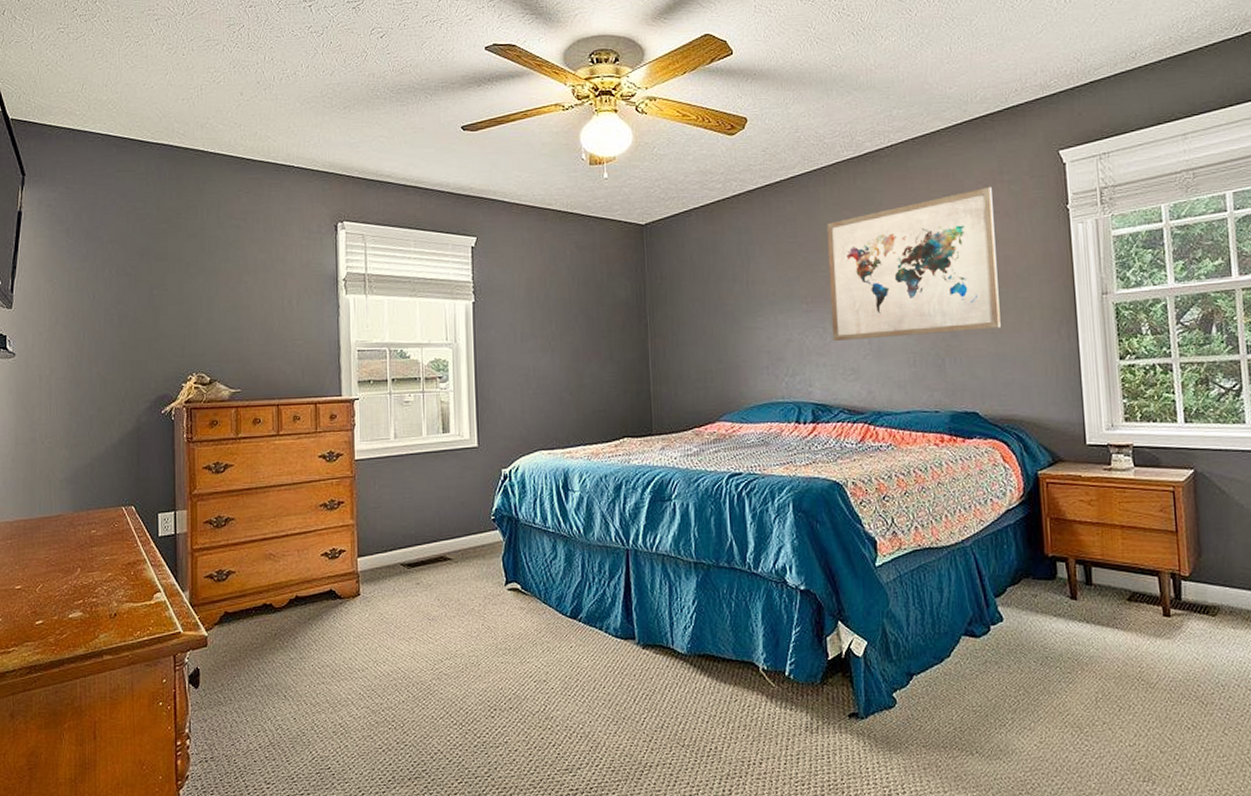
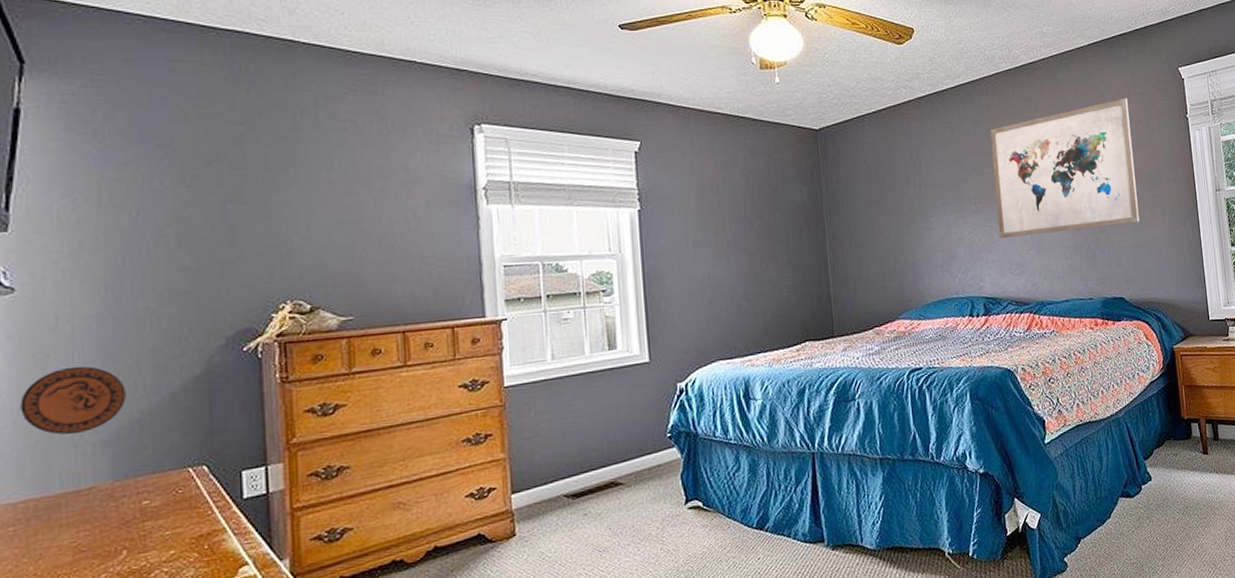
decorative plate: none [17,417,83,472] -> present [20,366,126,435]

